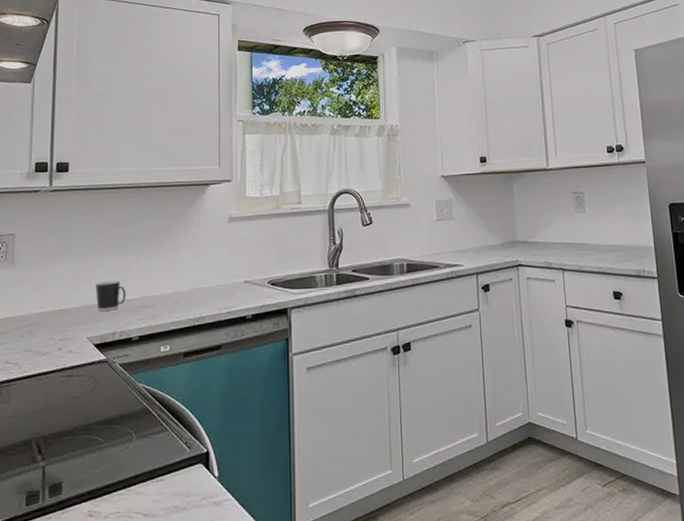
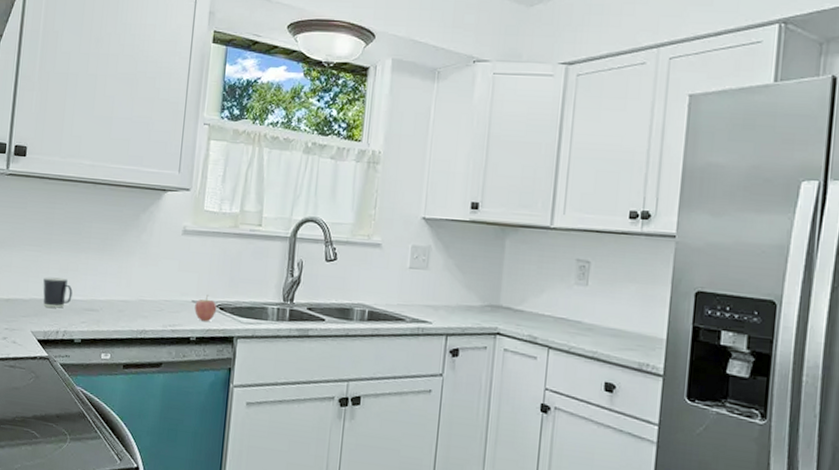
fruit: none [248,274,269,299] -> present [194,295,217,322]

